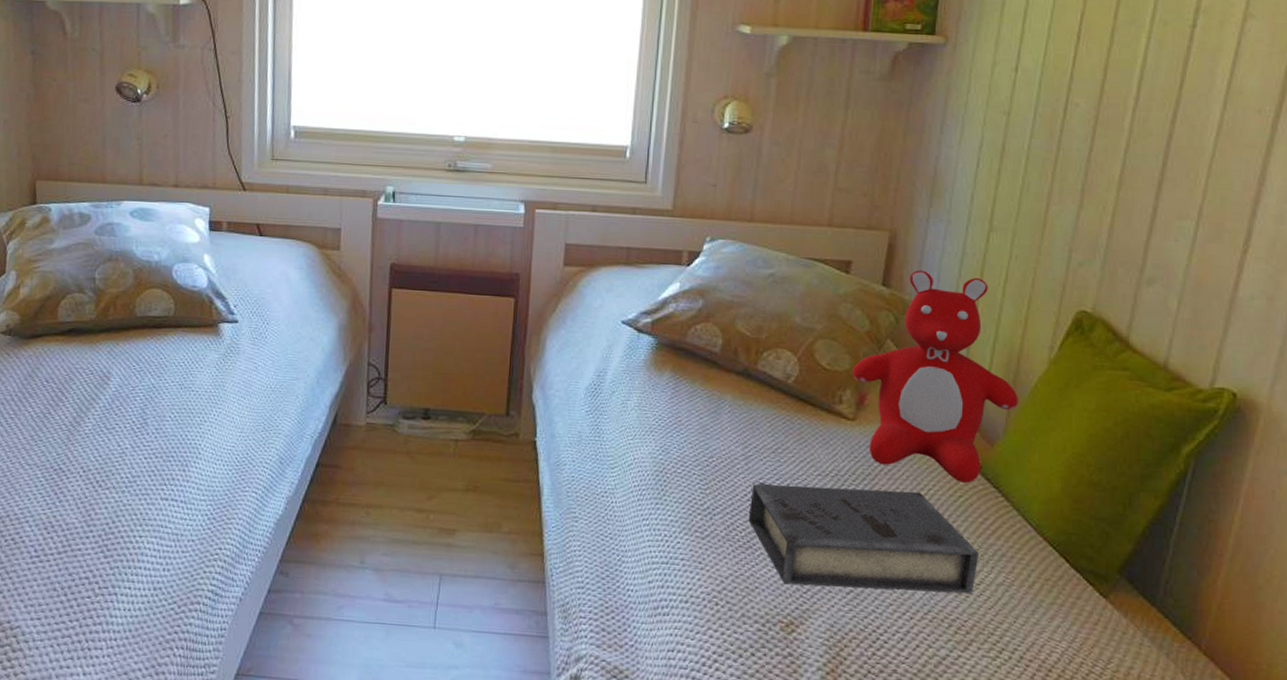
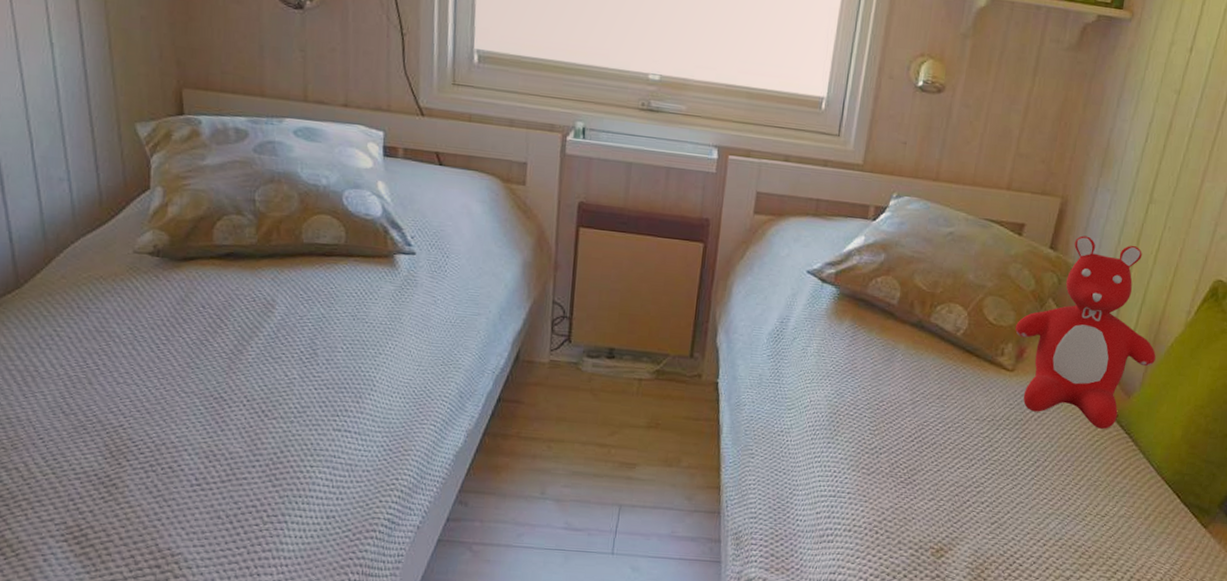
book: present [748,484,979,593] -> none [911,426,1108,524]

